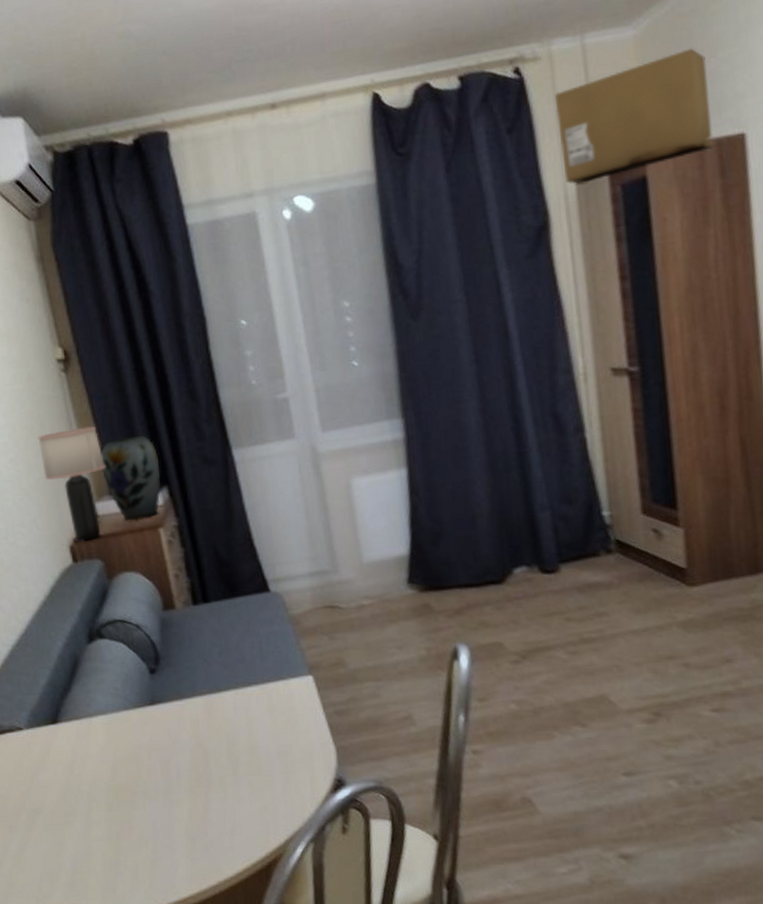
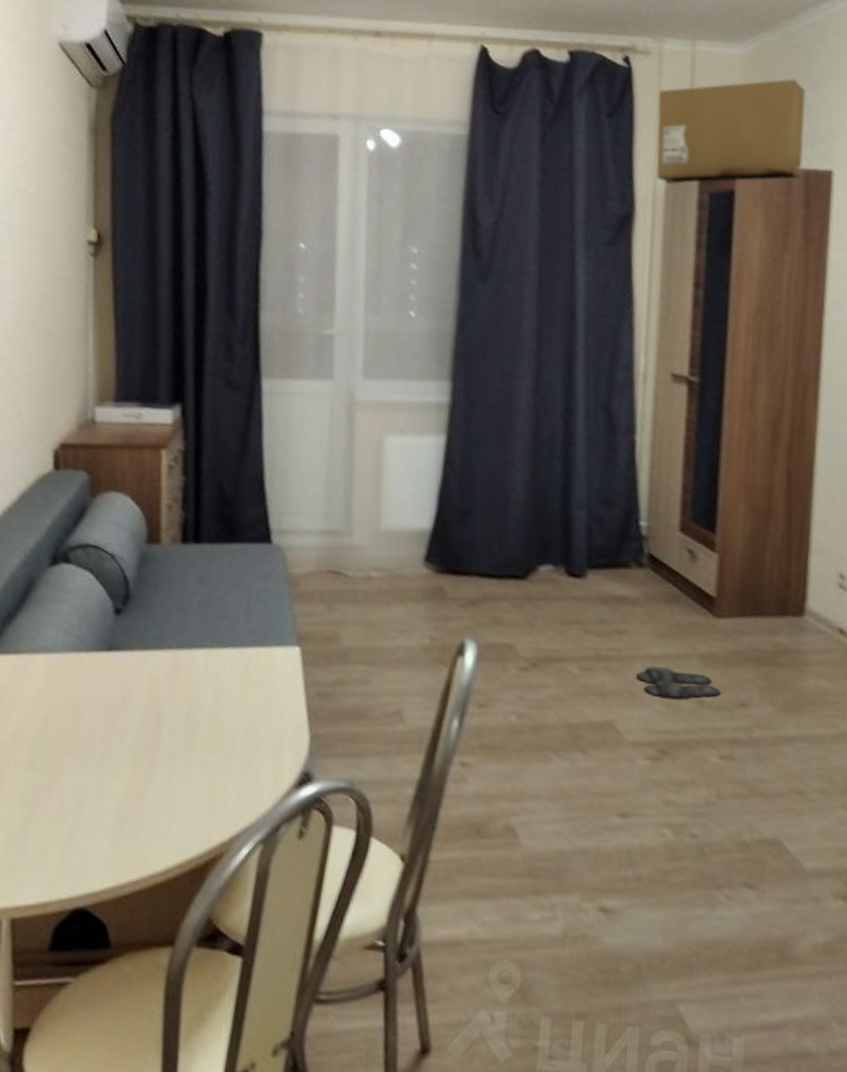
table lamp: present [38,426,107,543] -> none [41,319,117,448]
vase: present [101,435,161,520] -> none [110,340,178,435]
slippers: none [621,638,705,667] -> present [636,665,721,699]

